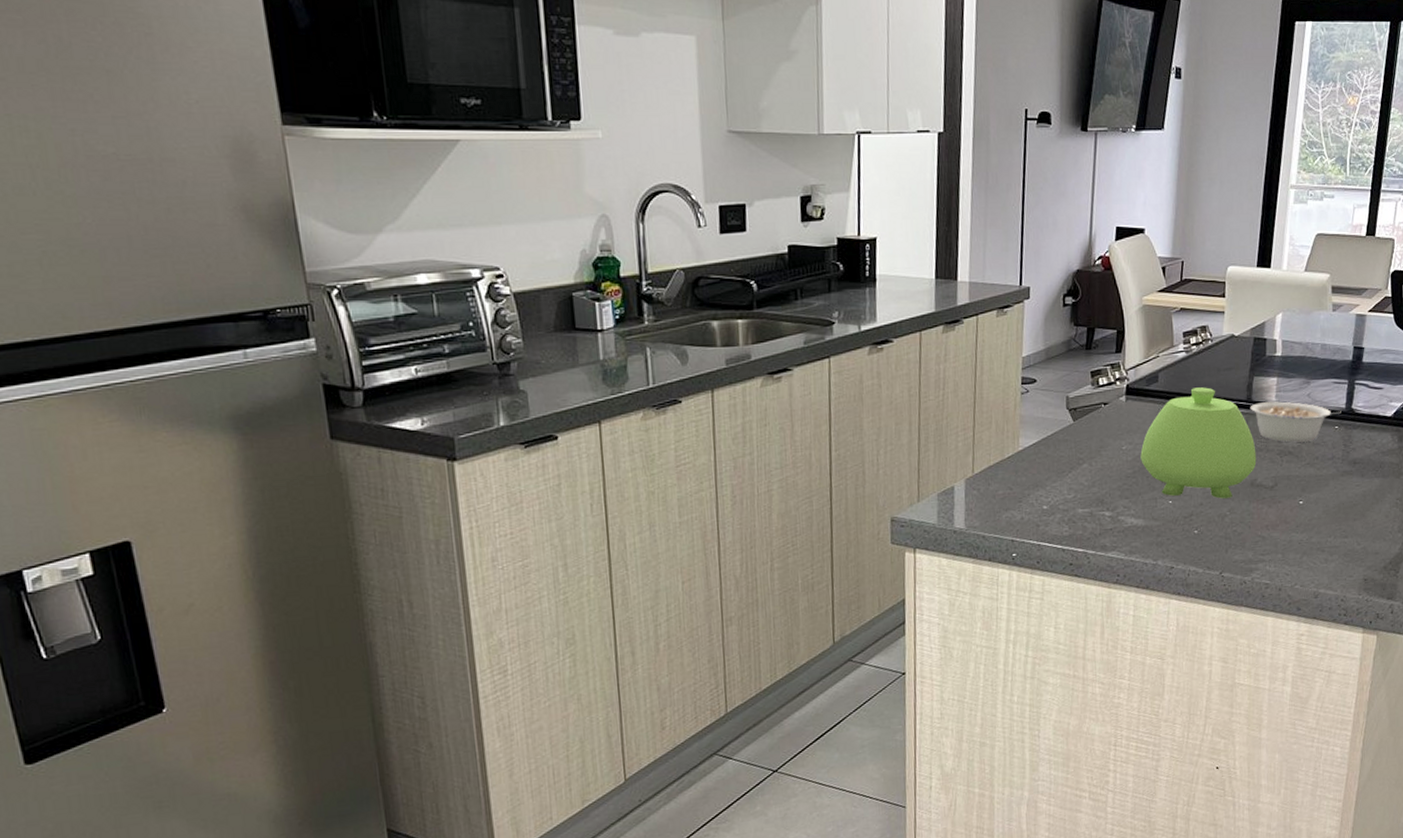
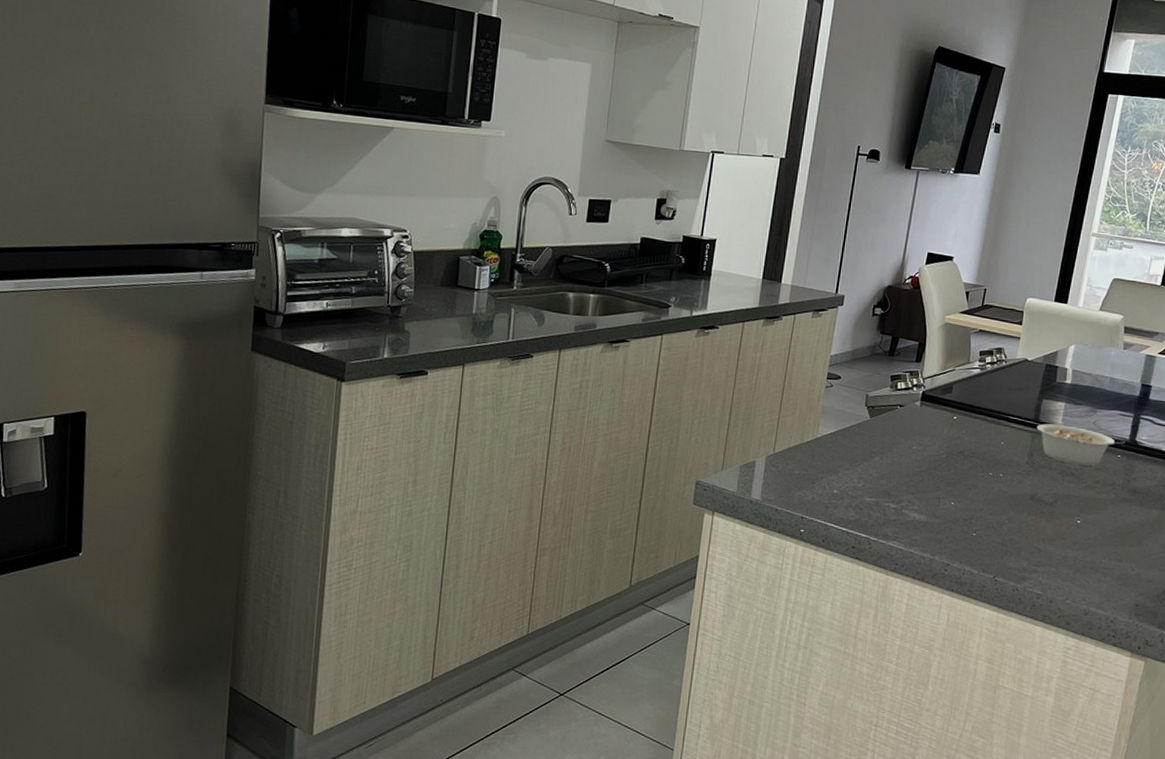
teapot: present [1140,387,1257,499] -> none [928,402,1039,508]

